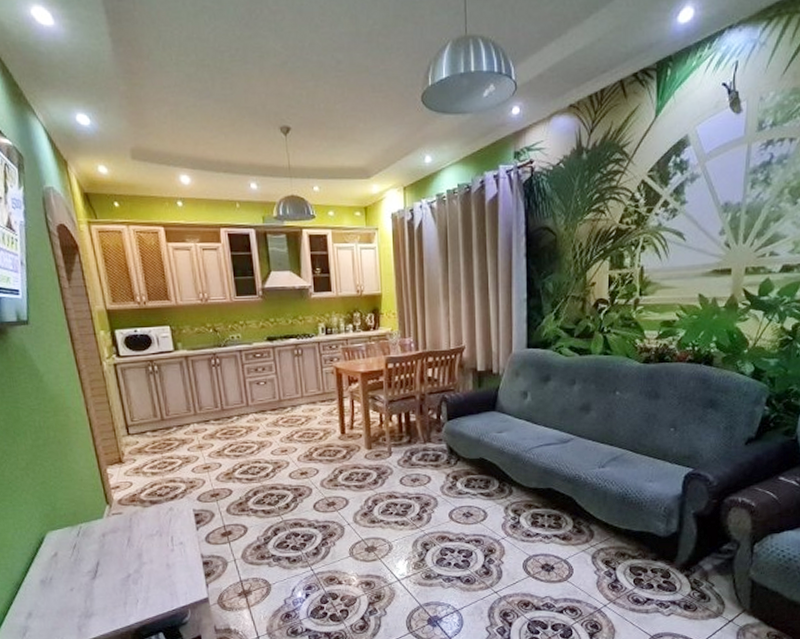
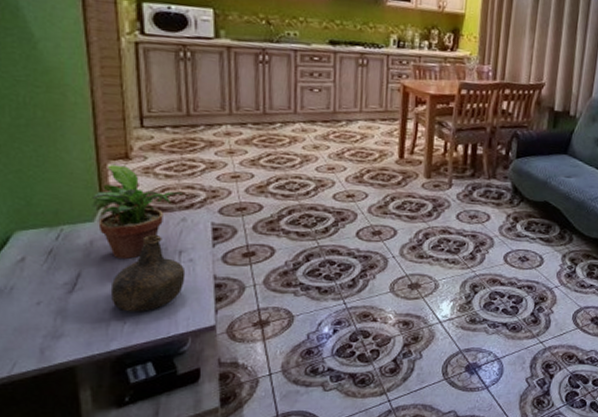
potted plant: none [99,469,167,547] -> present [92,165,183,259]
bottle: none [123,523,179,592] -> present [110,234,186,313]

